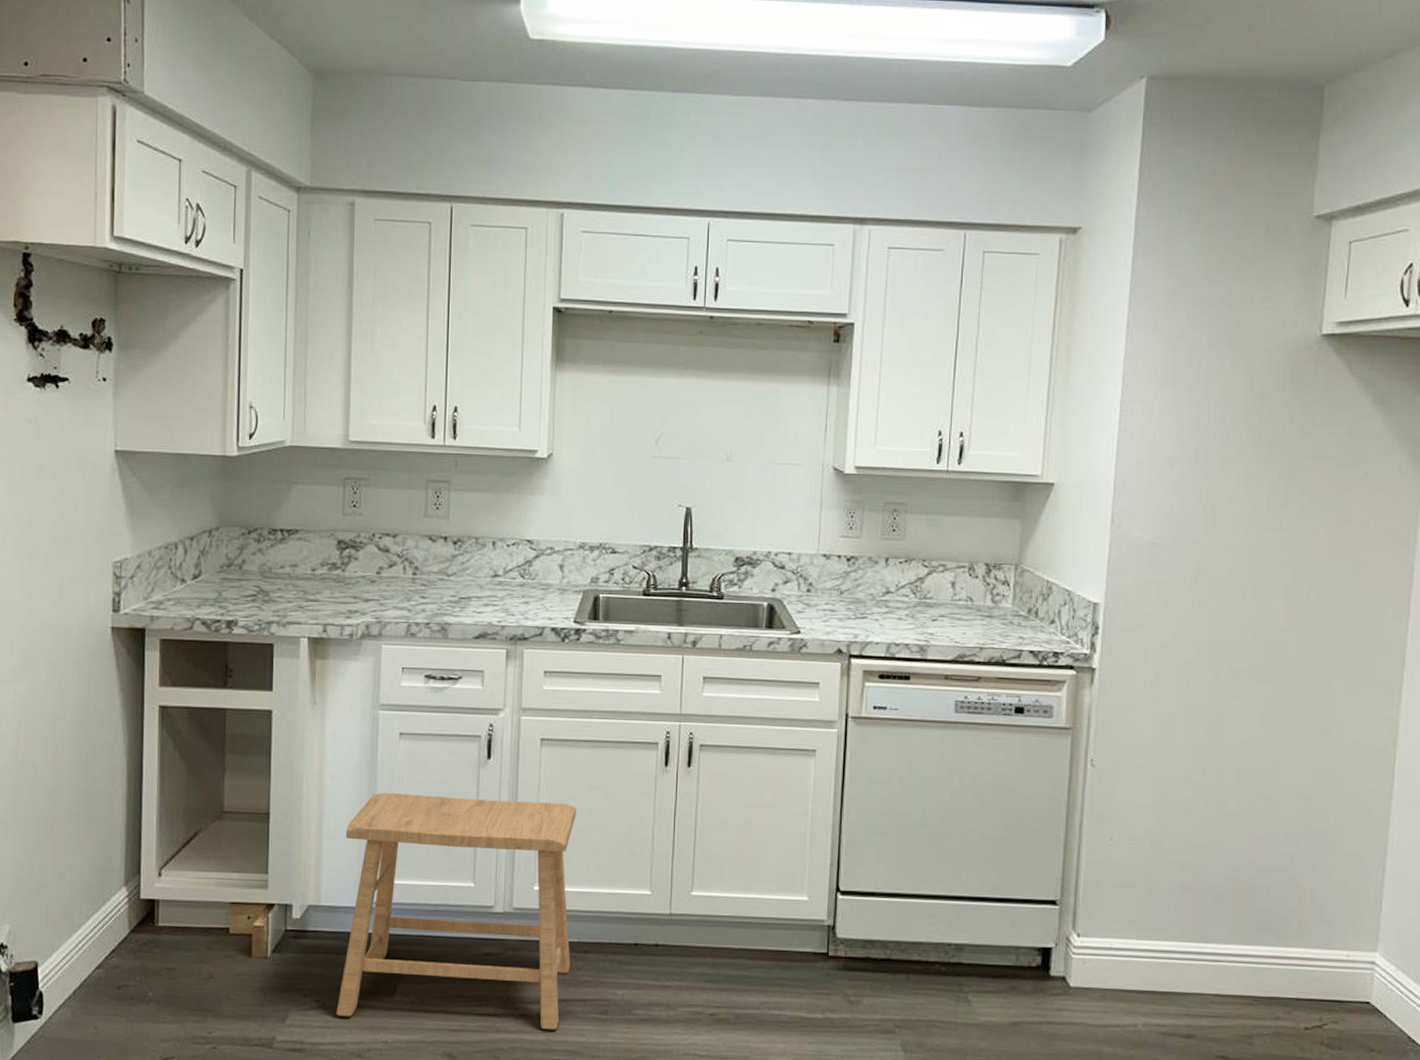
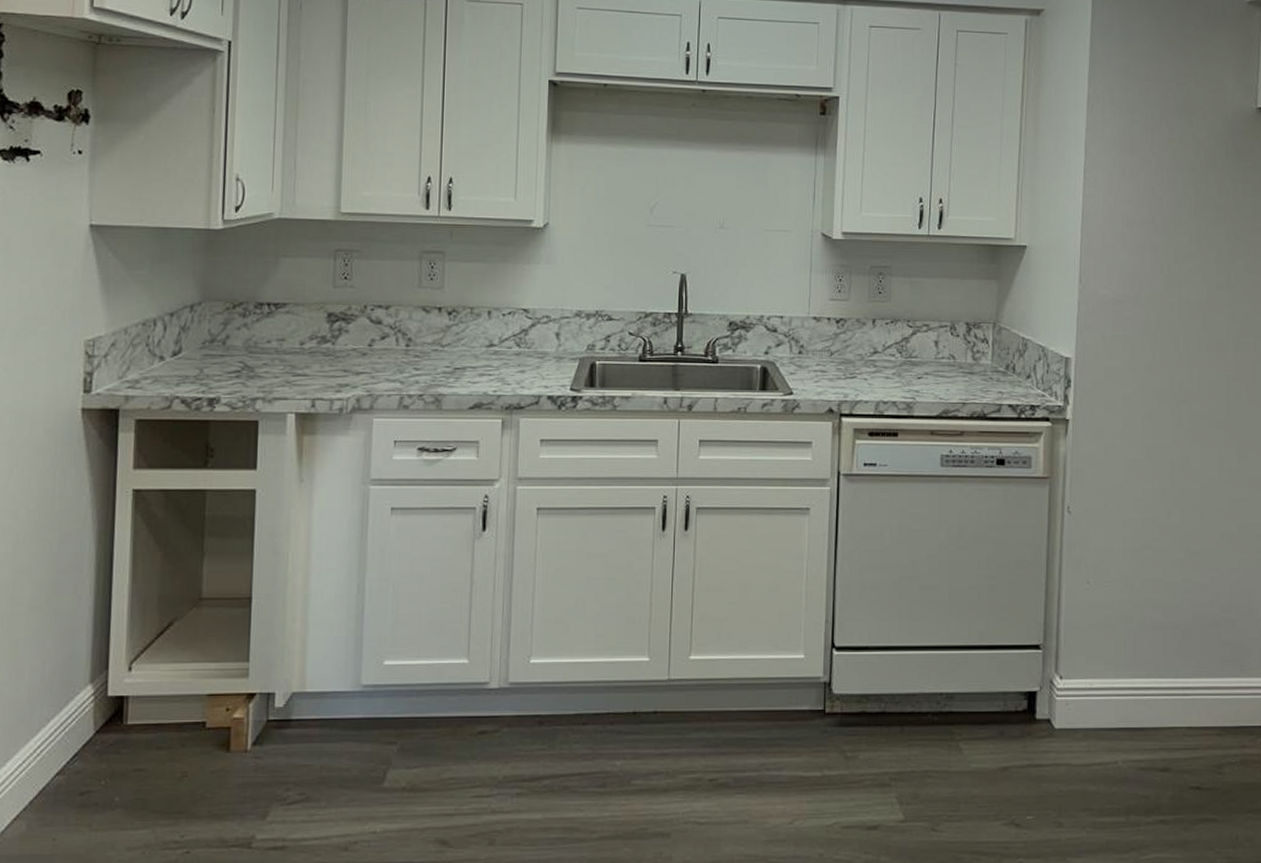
stool: present [336,792,576,1030] -> none [321,570,573,809]

